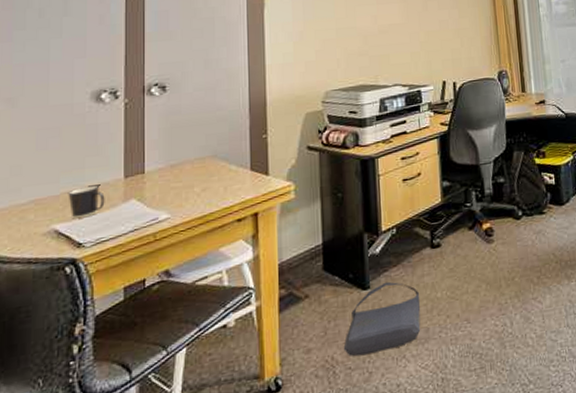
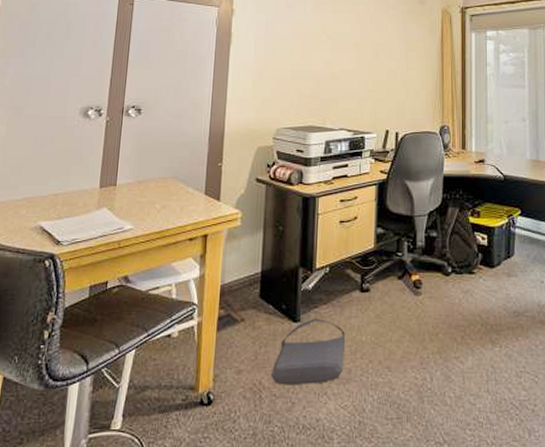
mug: present [68,185,105,219] -> none [53,191,83,219]

